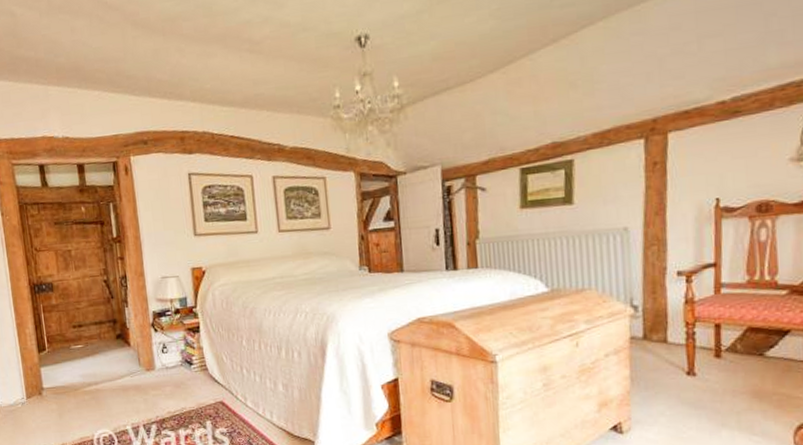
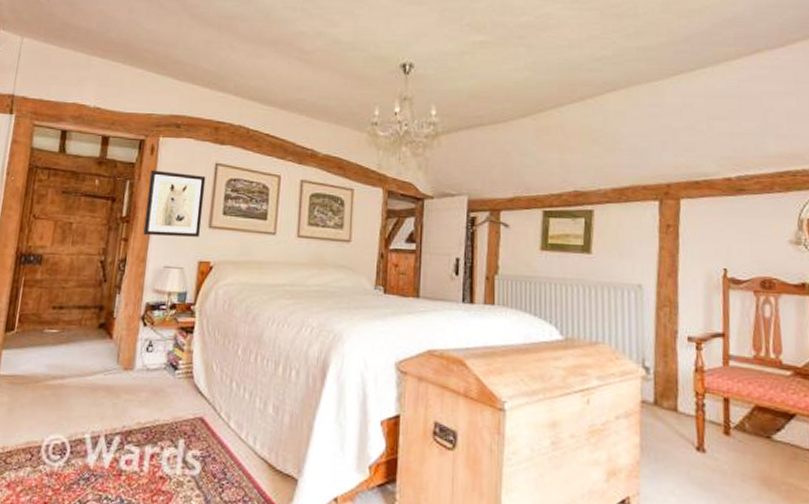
wall art: none [129,187,188,252] -> present [143,170,206,237]

